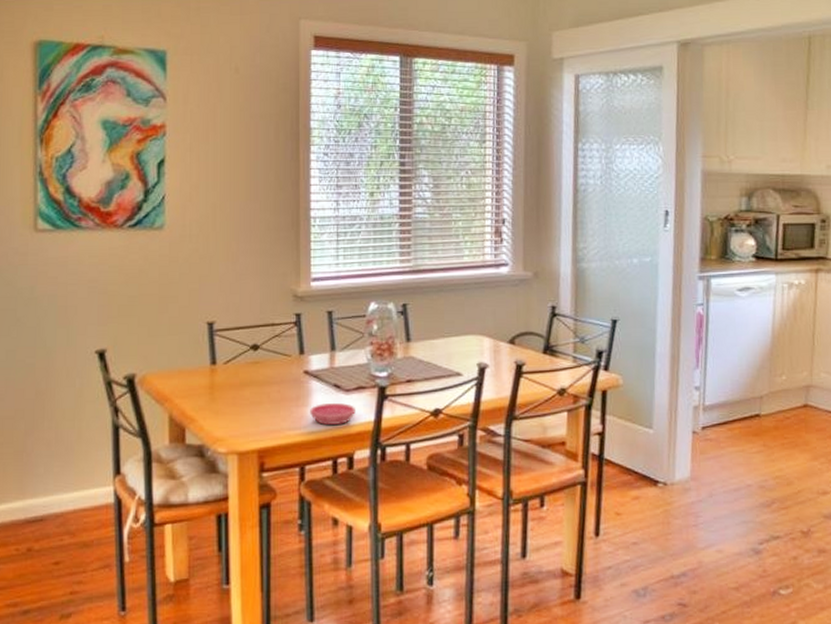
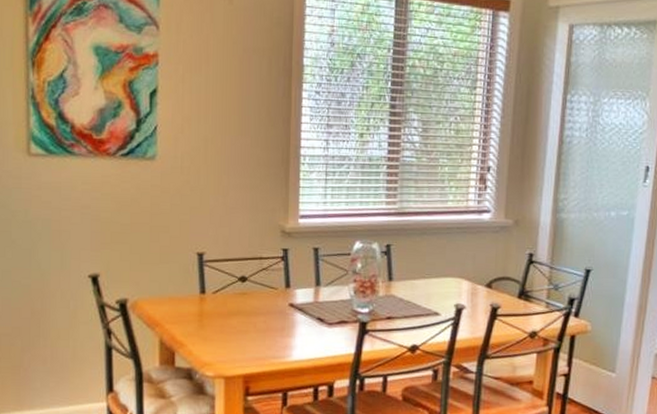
saucer: present [310,403,355,425] -> none [294,335,337,355]

